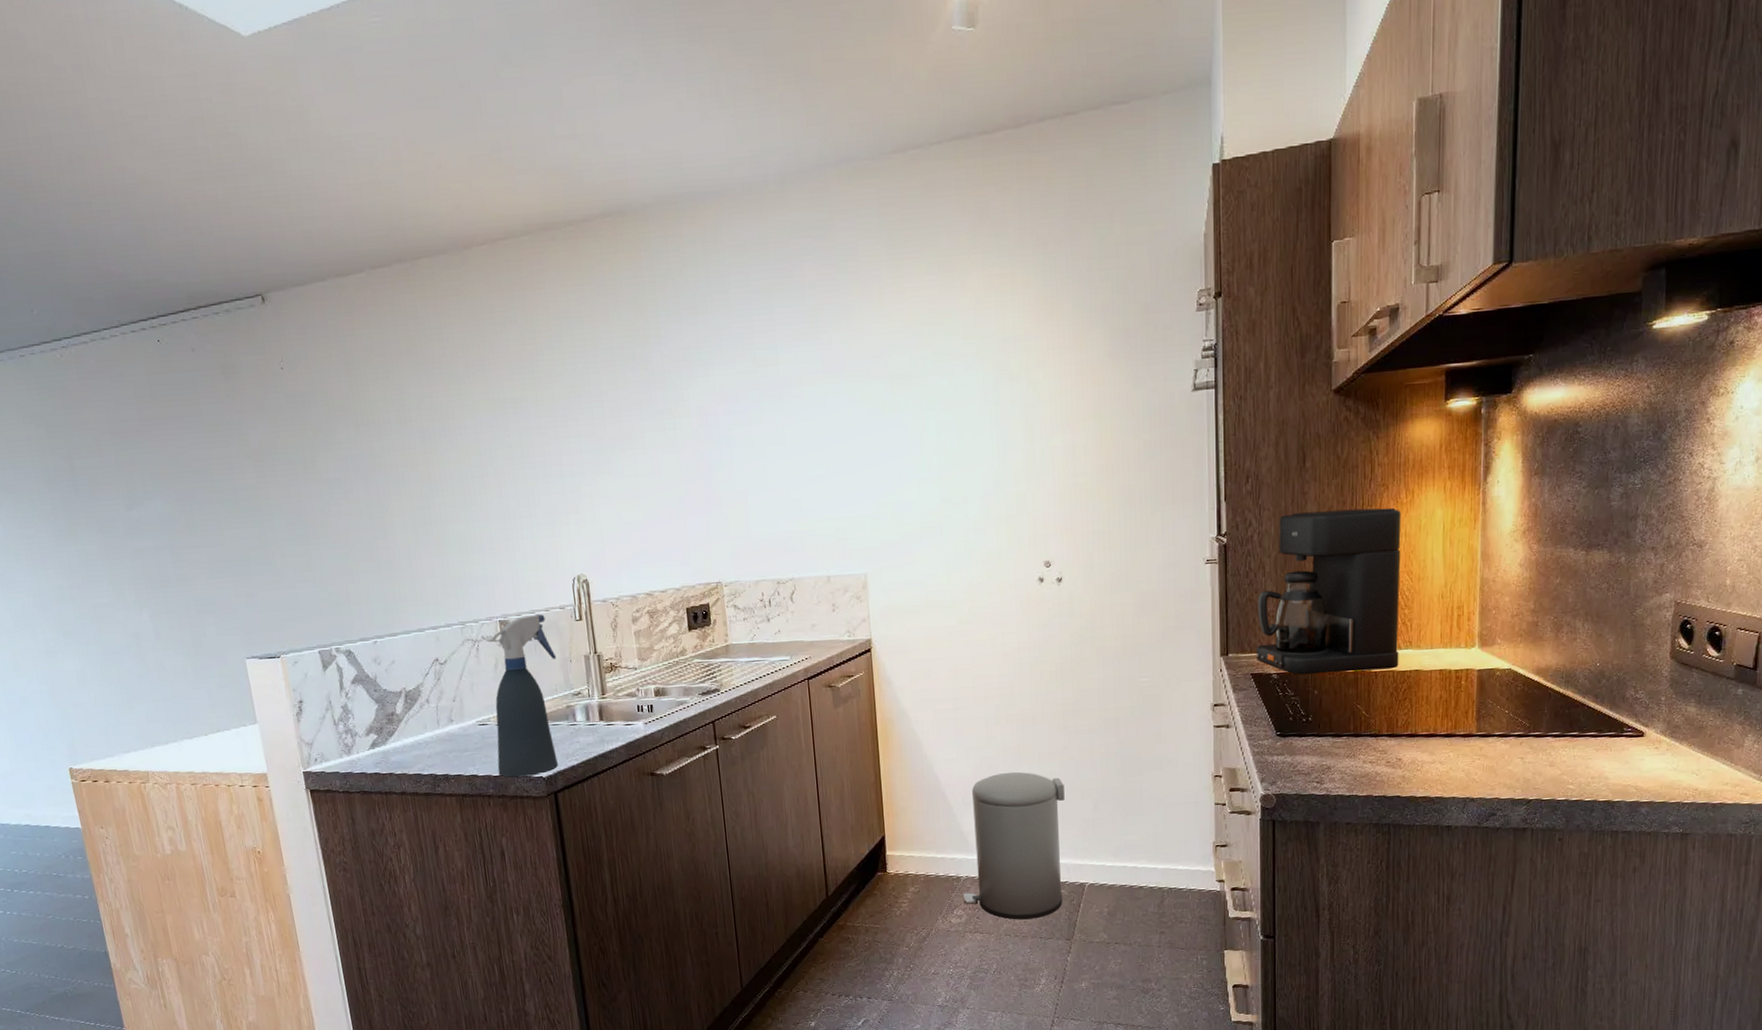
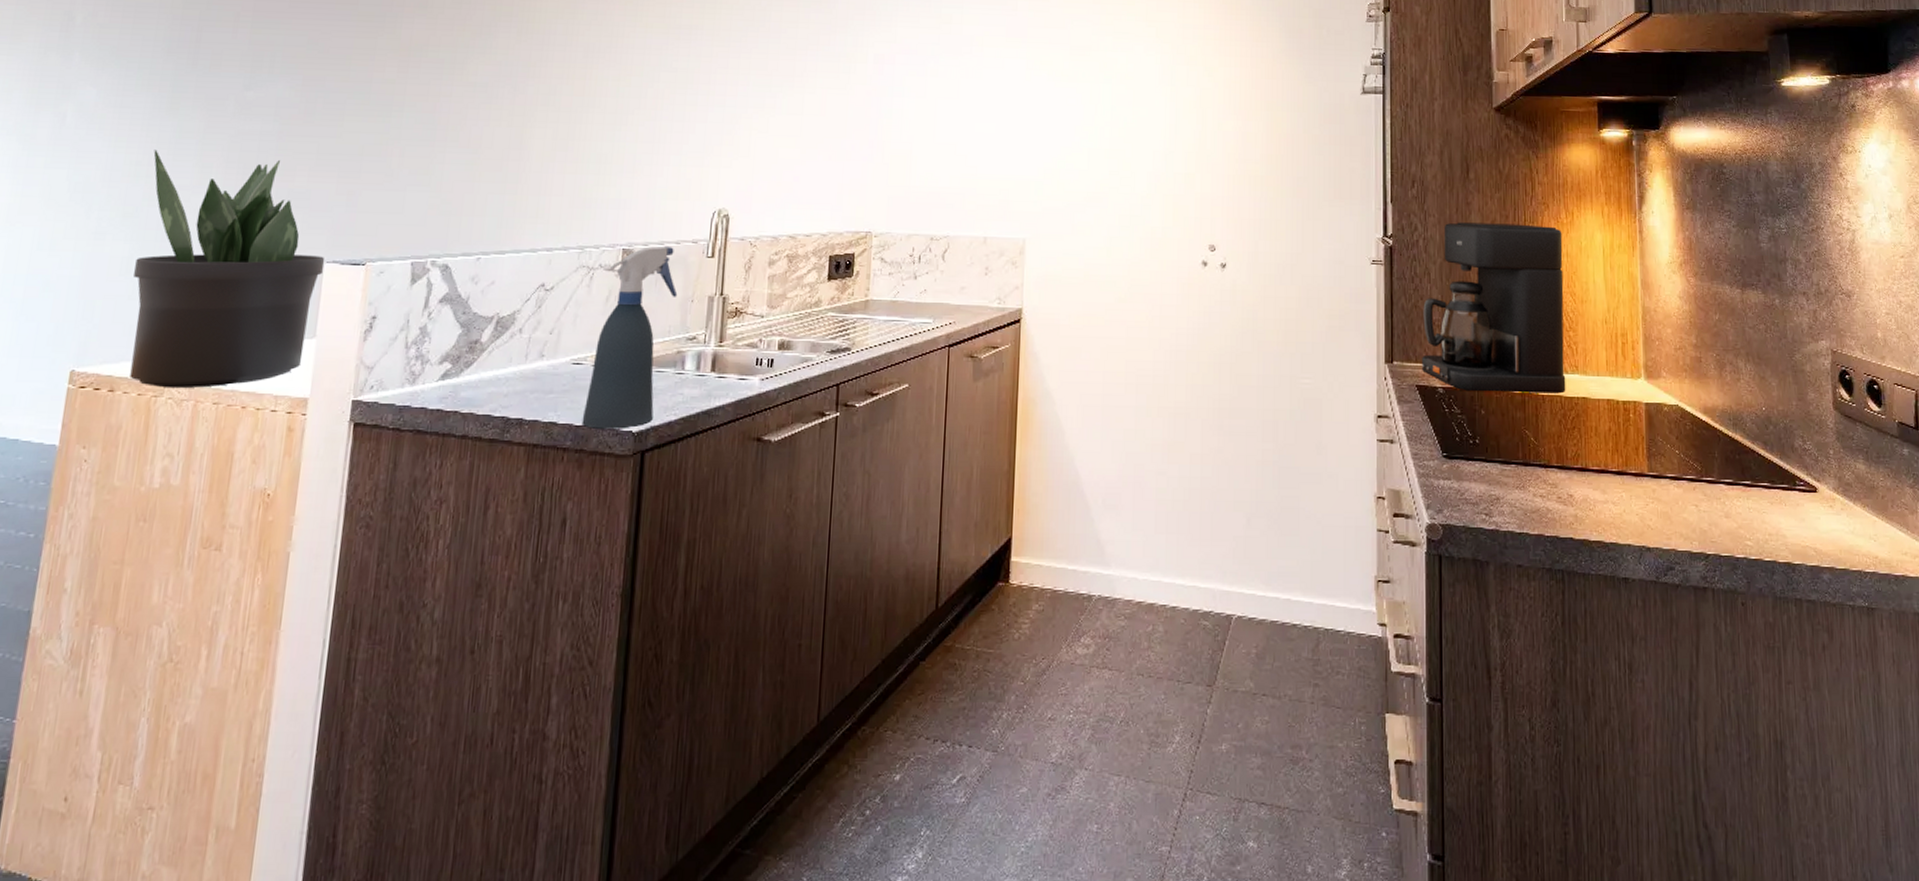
planter: none [69,571,253,775] -> present [129,149,325,388]
pedal bin: present [962,771,1065,920] -> none [1092,473,1215,656]

